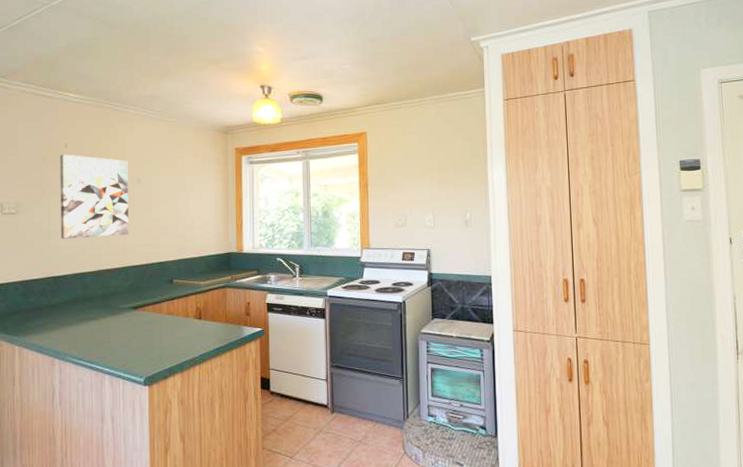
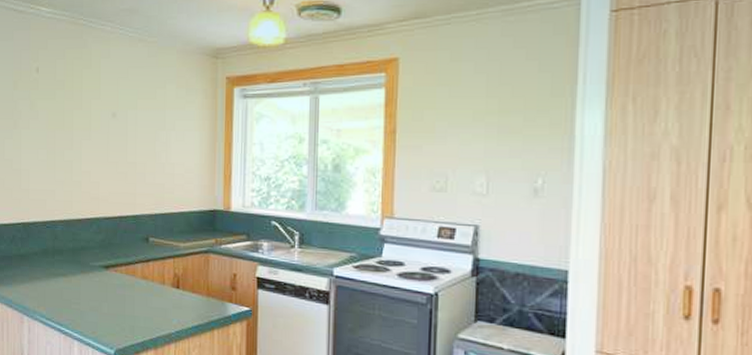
wall art: present [60,154,129,239] -> none [31,80,103,181]

